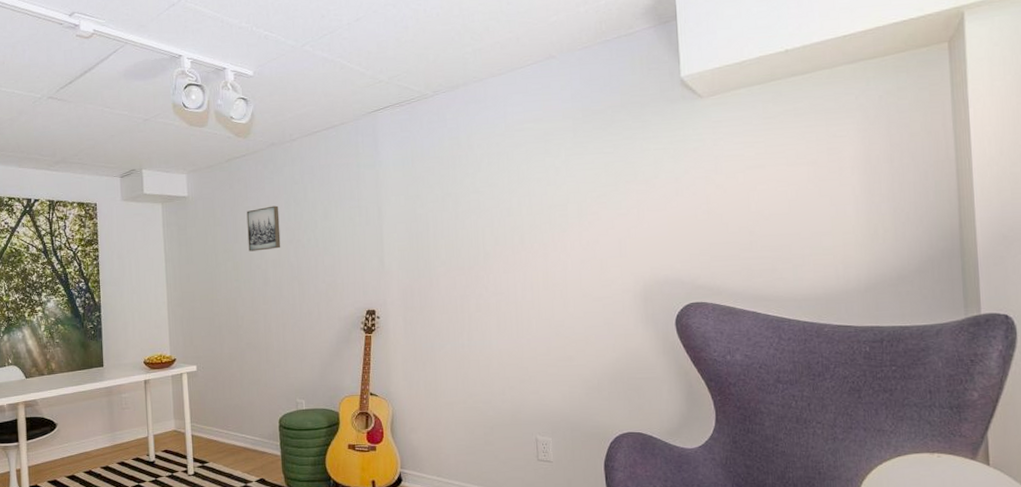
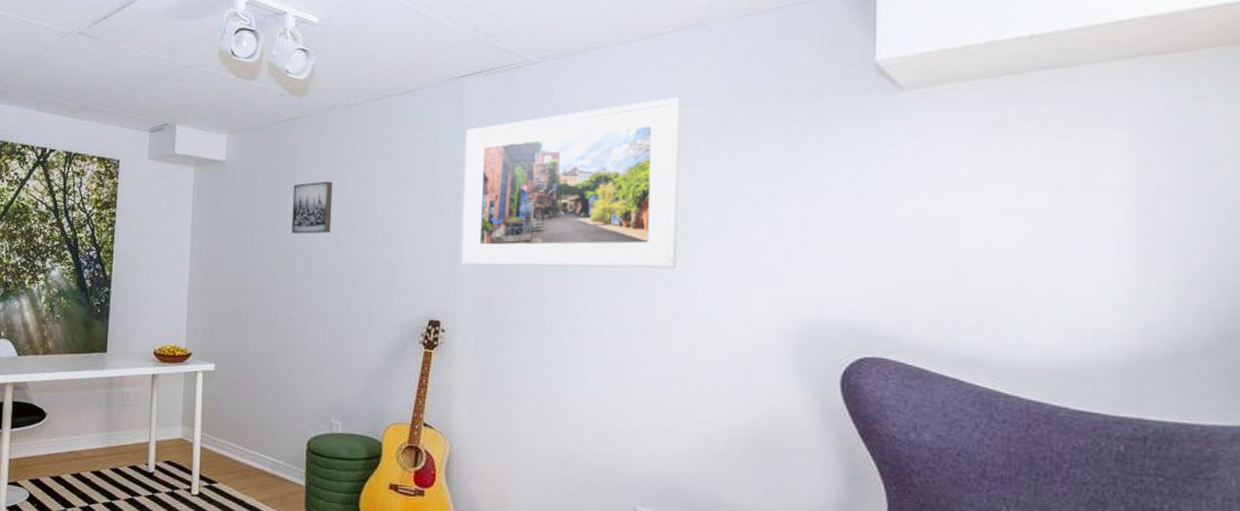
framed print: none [381,116,550,264] -> present [460,97,681,269]

